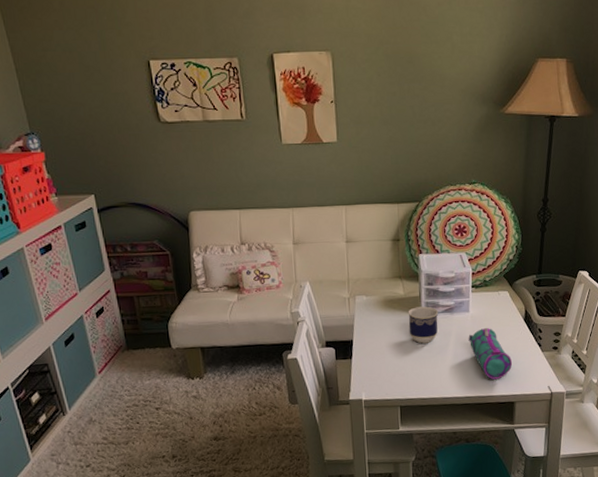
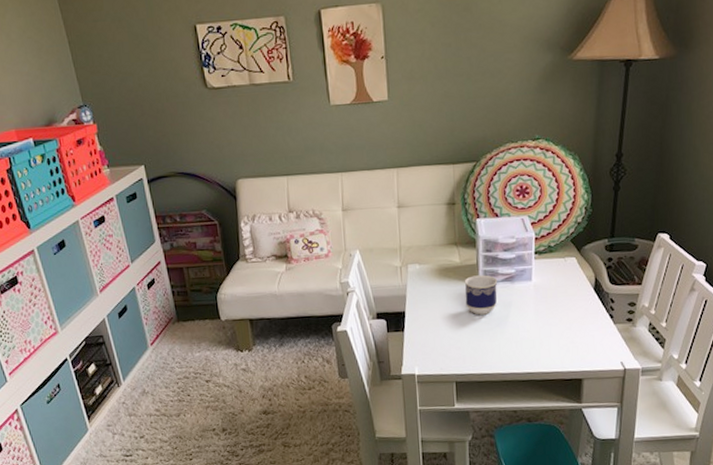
pencil case: present [468,327,513,380] -> none [530,297,581,355]

